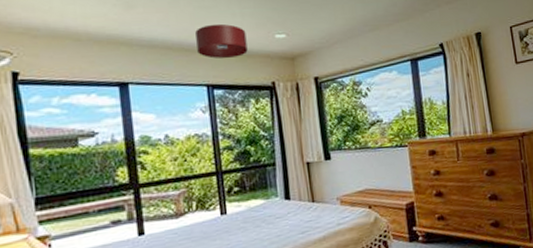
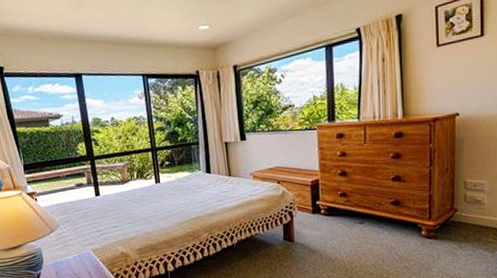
ceiling light fixture: present [195,23,248,59] -> none [132,18,176,51]

